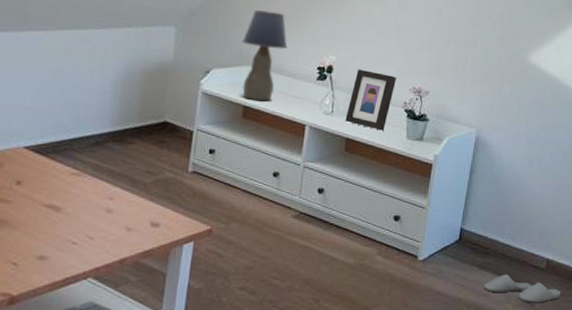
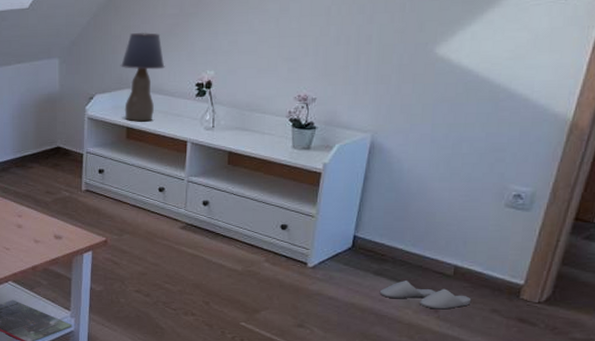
picture frame: present [345,69,397,131] -> none [227,81,280,142]

